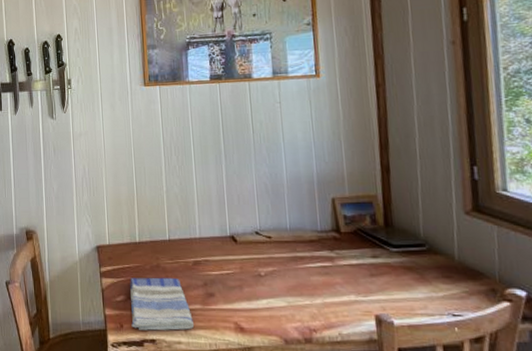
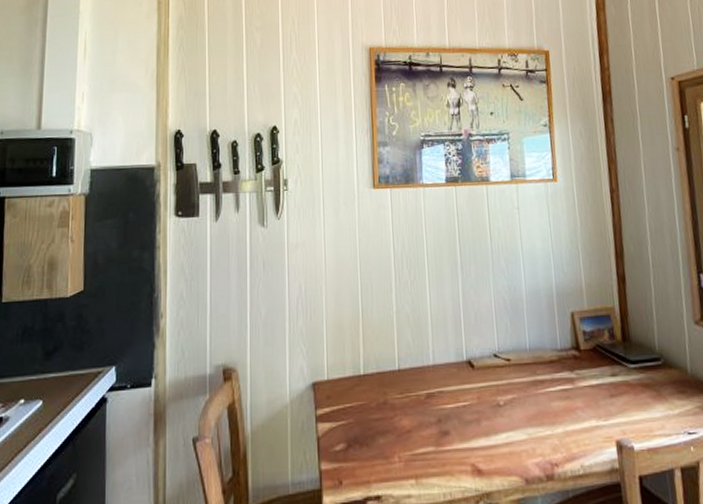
dish towel: present [130,277,195,331] -> none [352,415,427,485]

